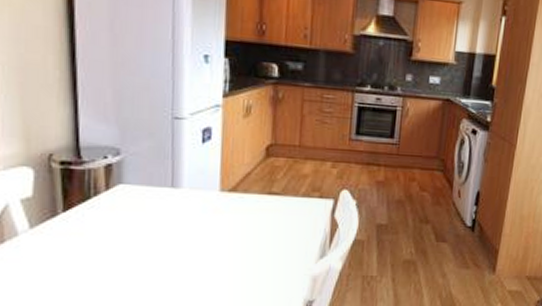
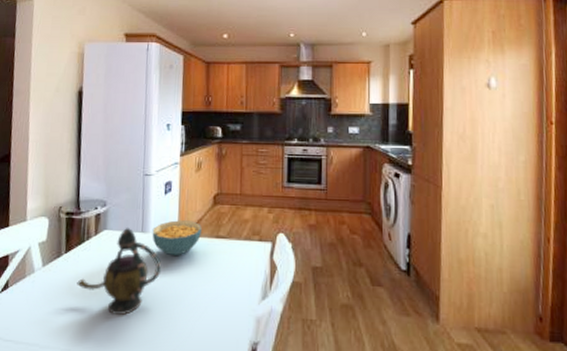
teapot: none [83,182,200,280] -> present [77,228,162,315]
cereal bowl: none [185,174,250,215] -> present [152,220,201,257]

